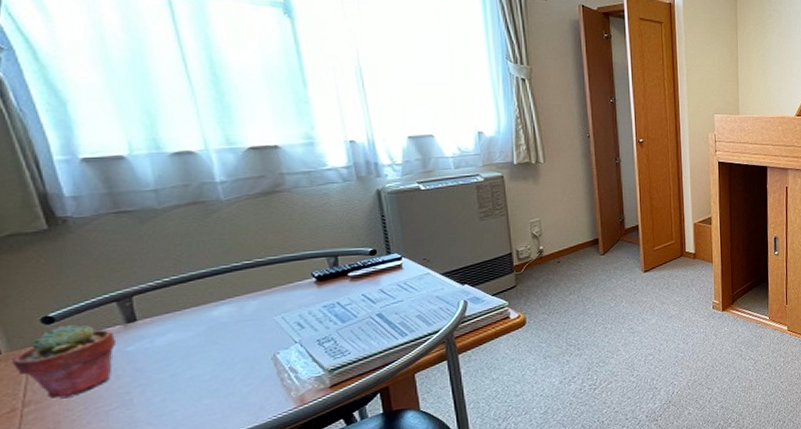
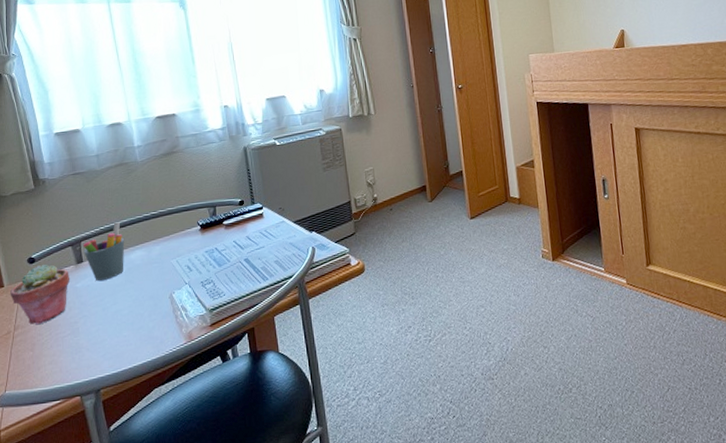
pen holder: none [135,272,203,343] -> present [82,222,125,281]

